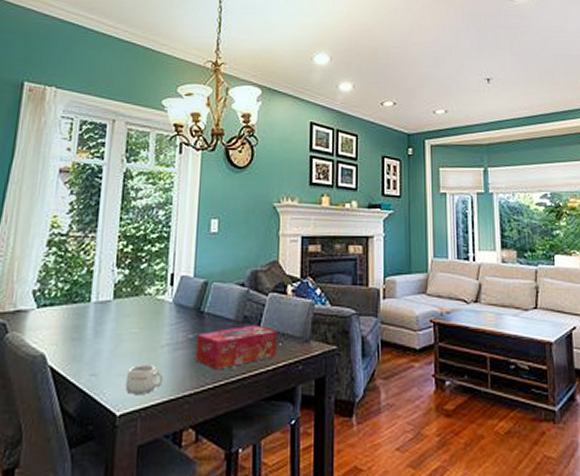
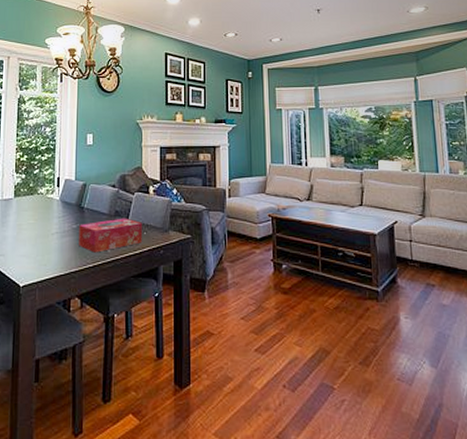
mug: present [125,365,164,394] -> none [25,248,55,270]

